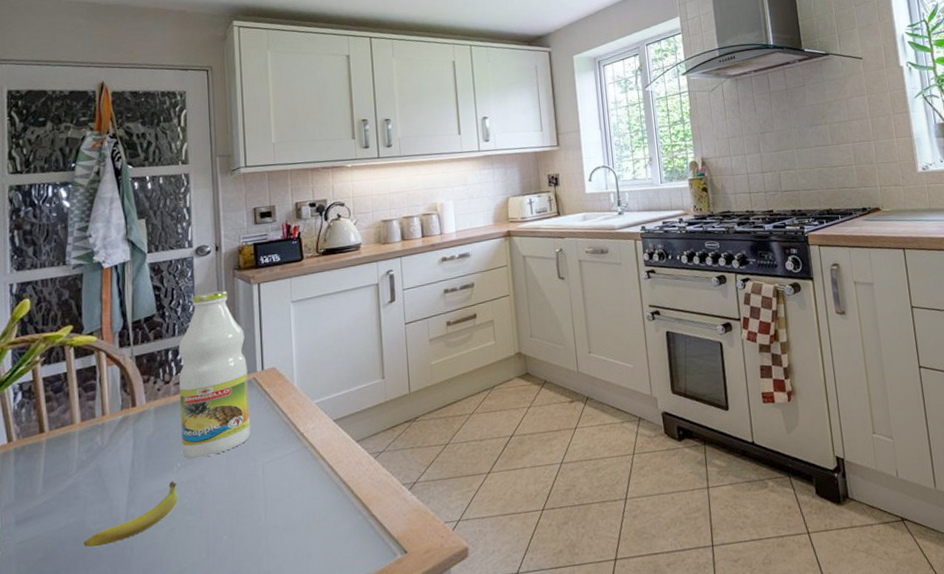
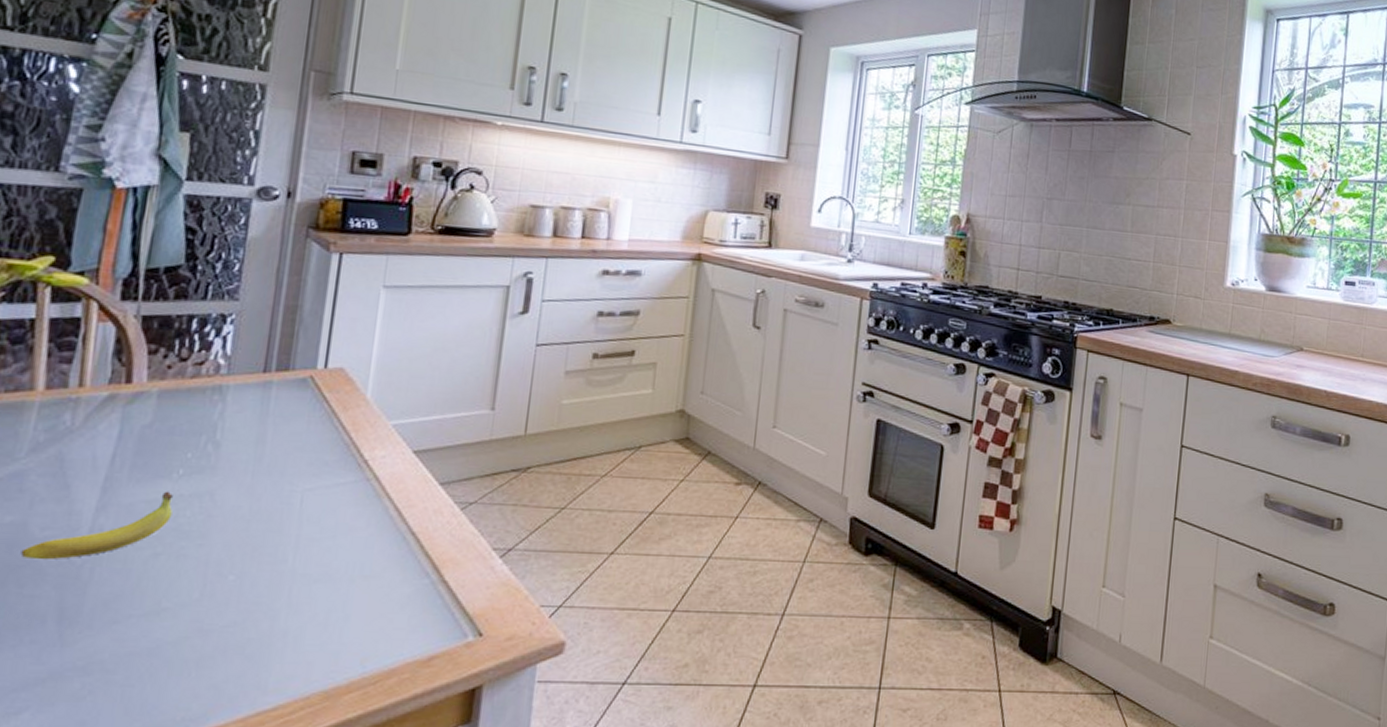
bottle: present [178,291,251,459] -> none [189,250,308,468]

